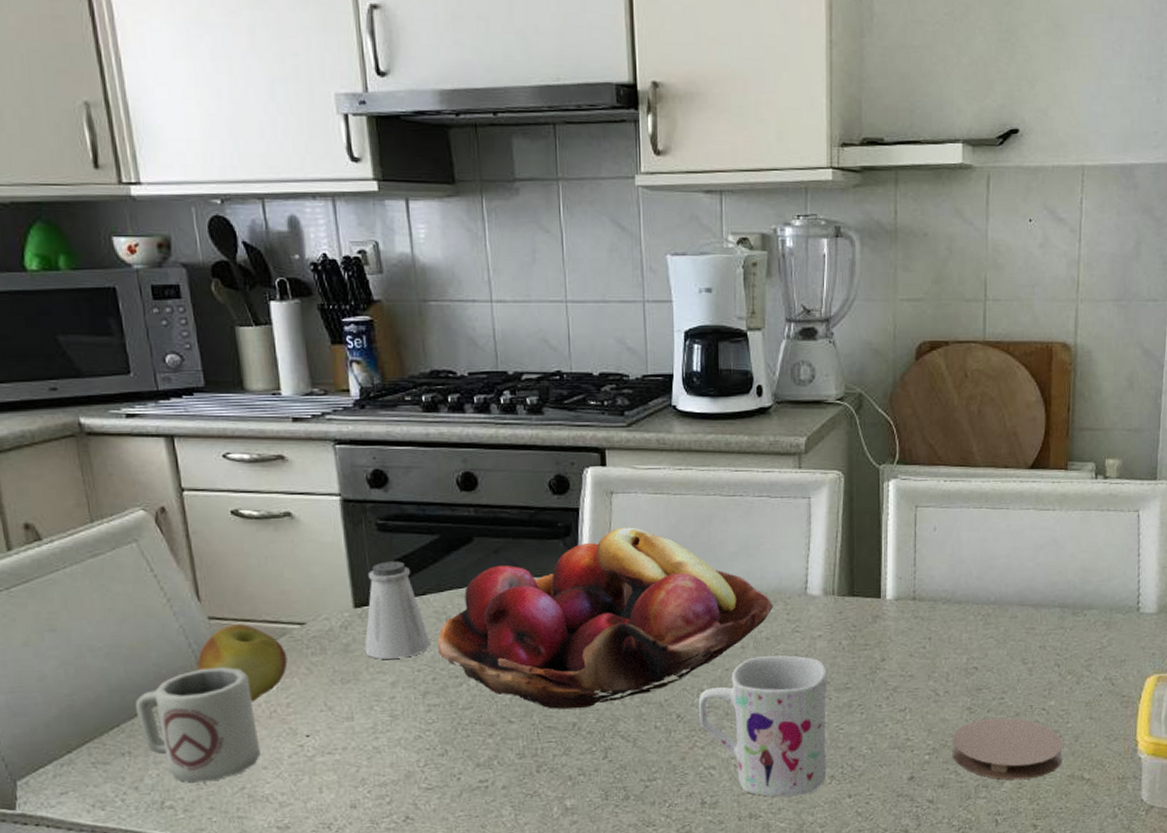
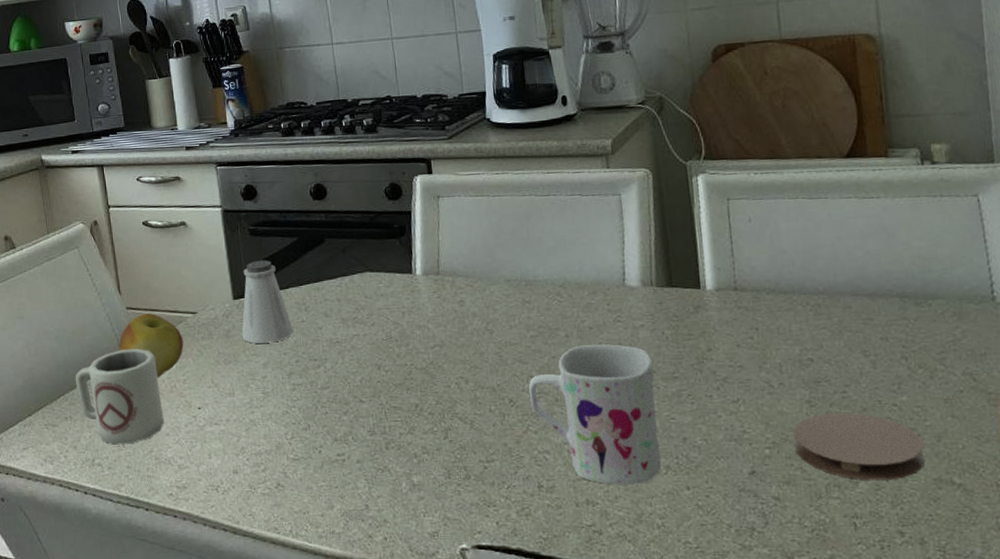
fruit basket: present [437,527,773,709] -> none [299,226,593,391]

